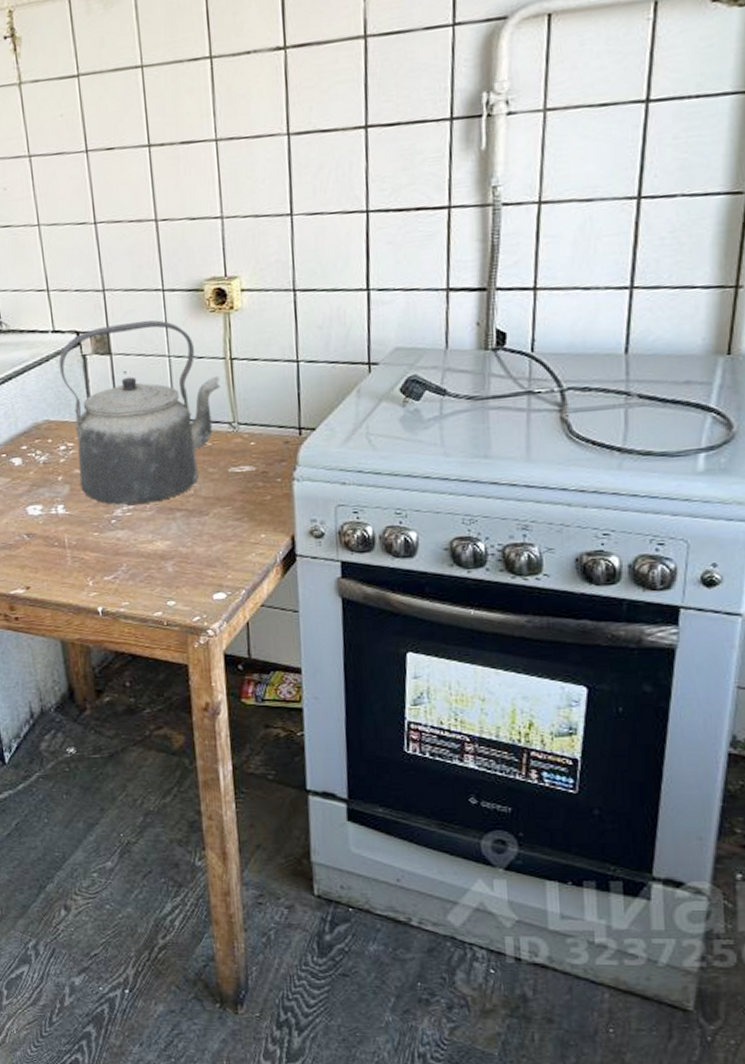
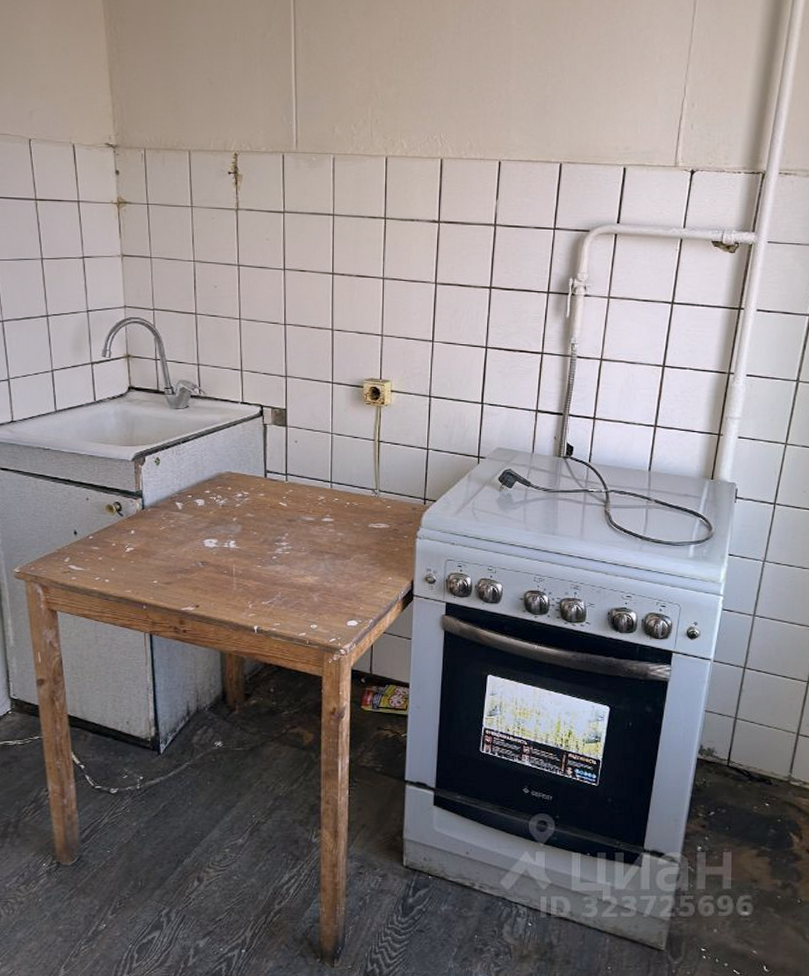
kettle: present [58,320,220,505] -> none [244,403,368,545]

